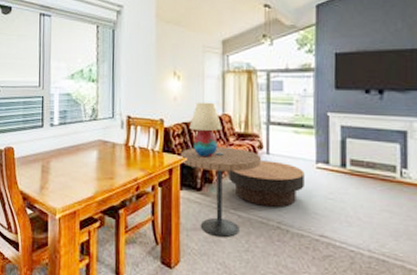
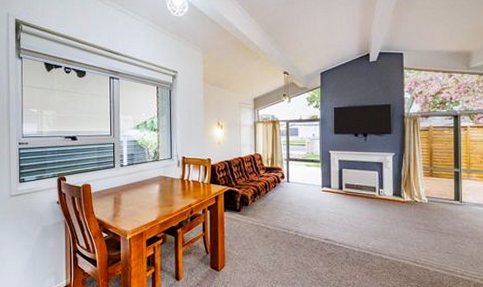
side table: present [180,147,262,237] -> none [224,178,284,245]
table lamp: present [189,102,222,158] -> none [230,145,255,187]
coffee table: present [228,160,305,207] -> none [260,187,314,220]

